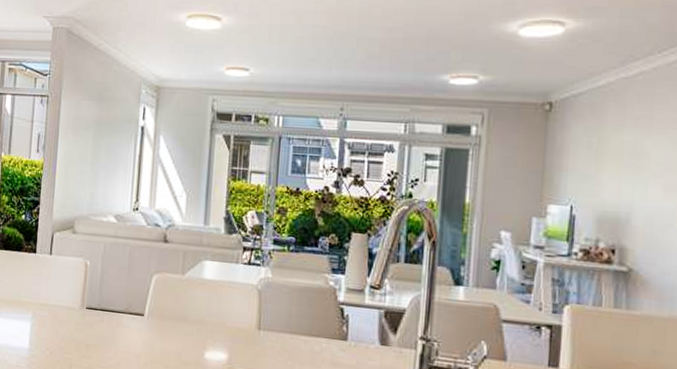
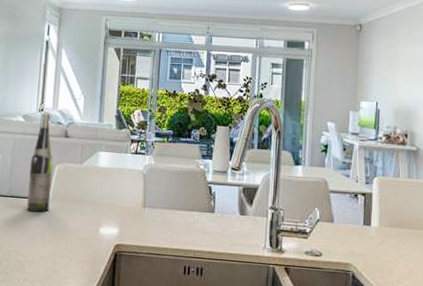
wine bottle: none [120,212,150,330] -> present [27,112,53,212]

